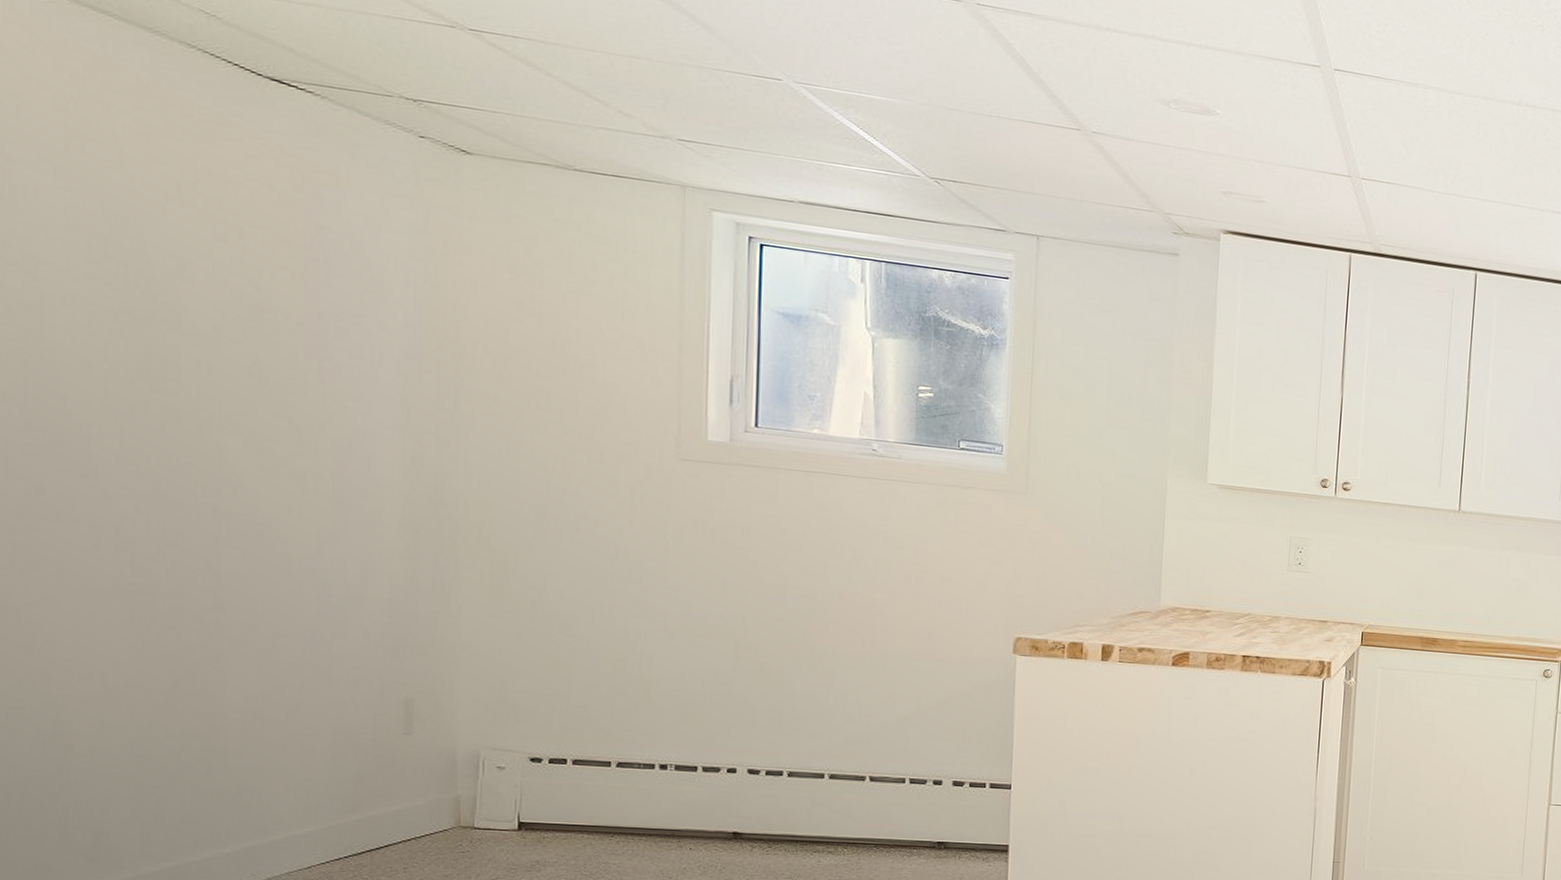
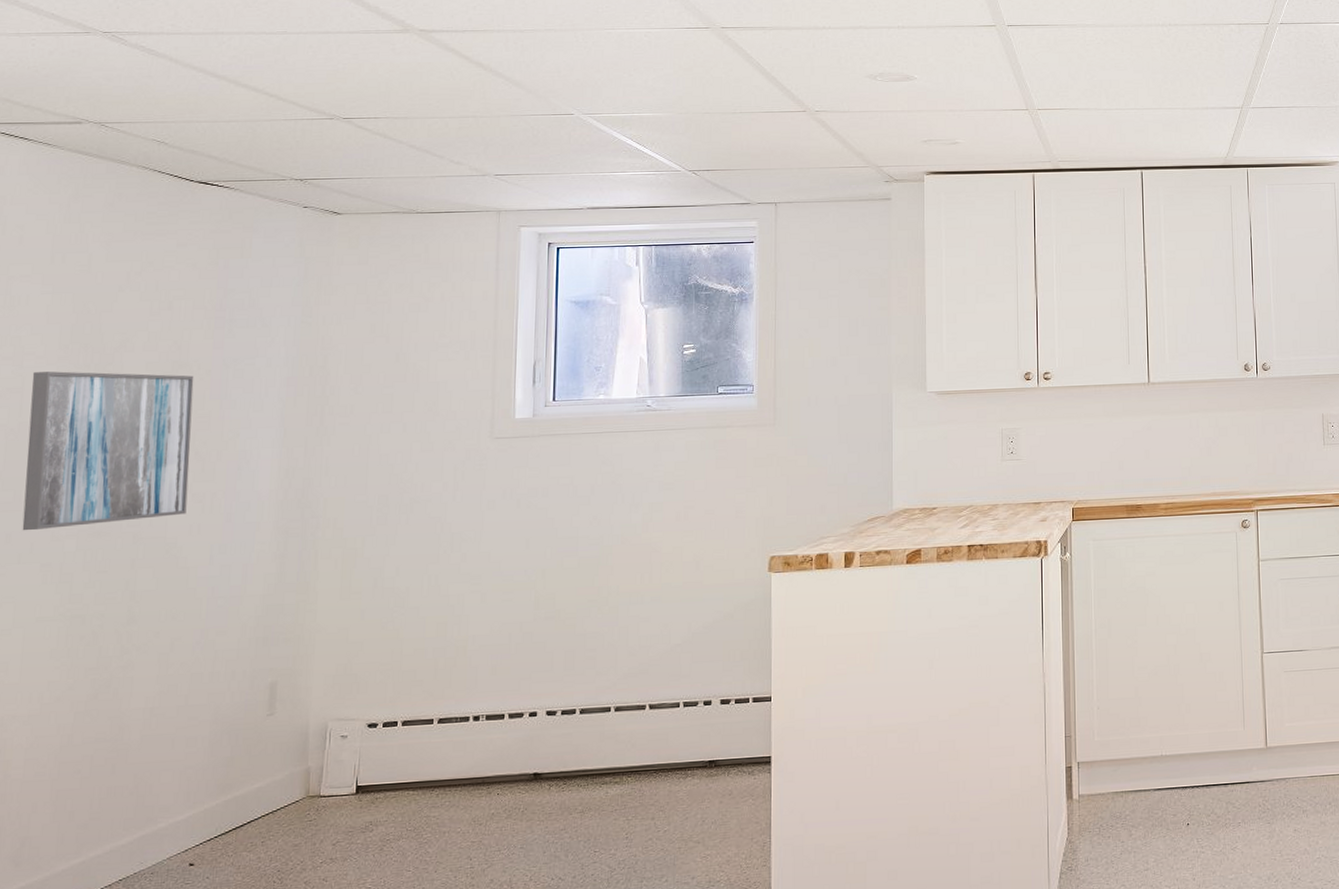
wall art: none [53,288,282,492] -> present [22,371,194,531]

